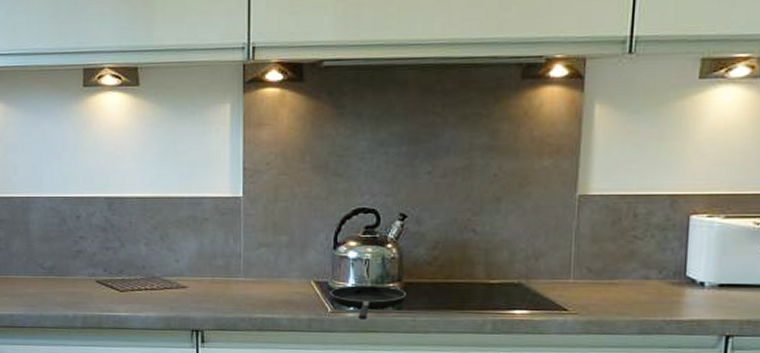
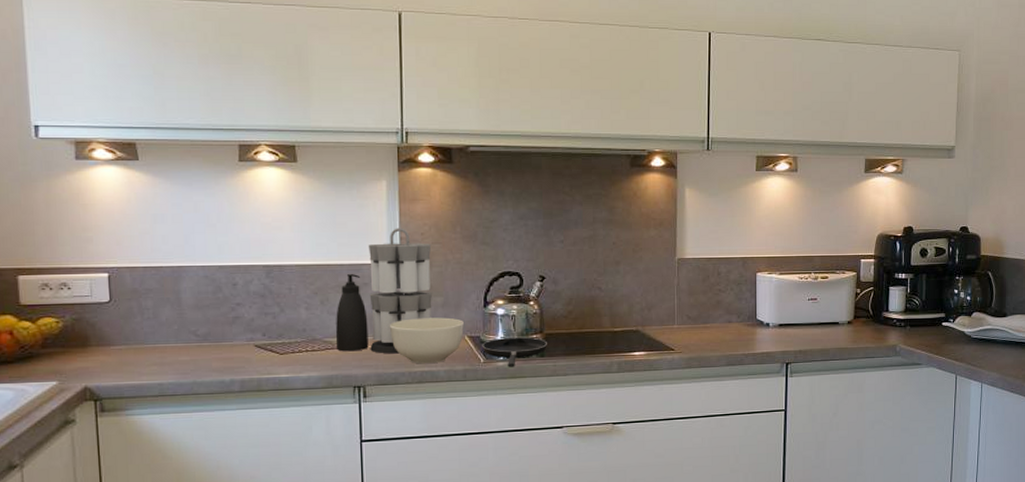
soap dispenser: none [174,207,208,292] -> present [335,273,369,352]
spice rack: none [209,157,277,297] -> present [368,228,432,354]
bowl: none [229,259,311,310] -> present [389,317,465,364]

